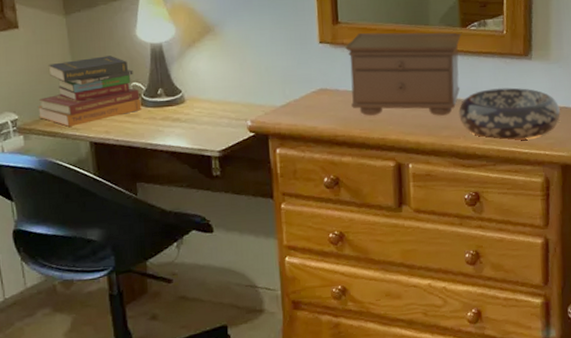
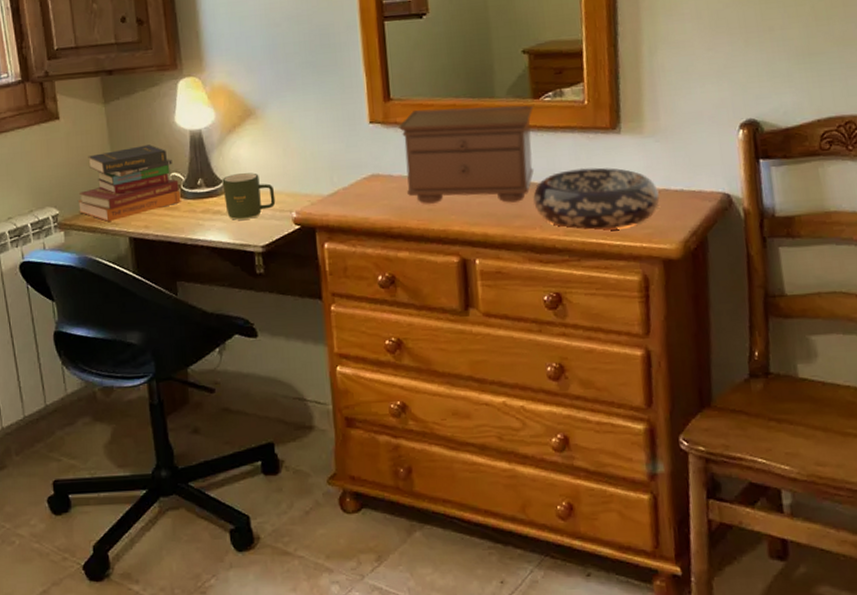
mug: none [181,84,232,127] -> present [222,172,276,220]

